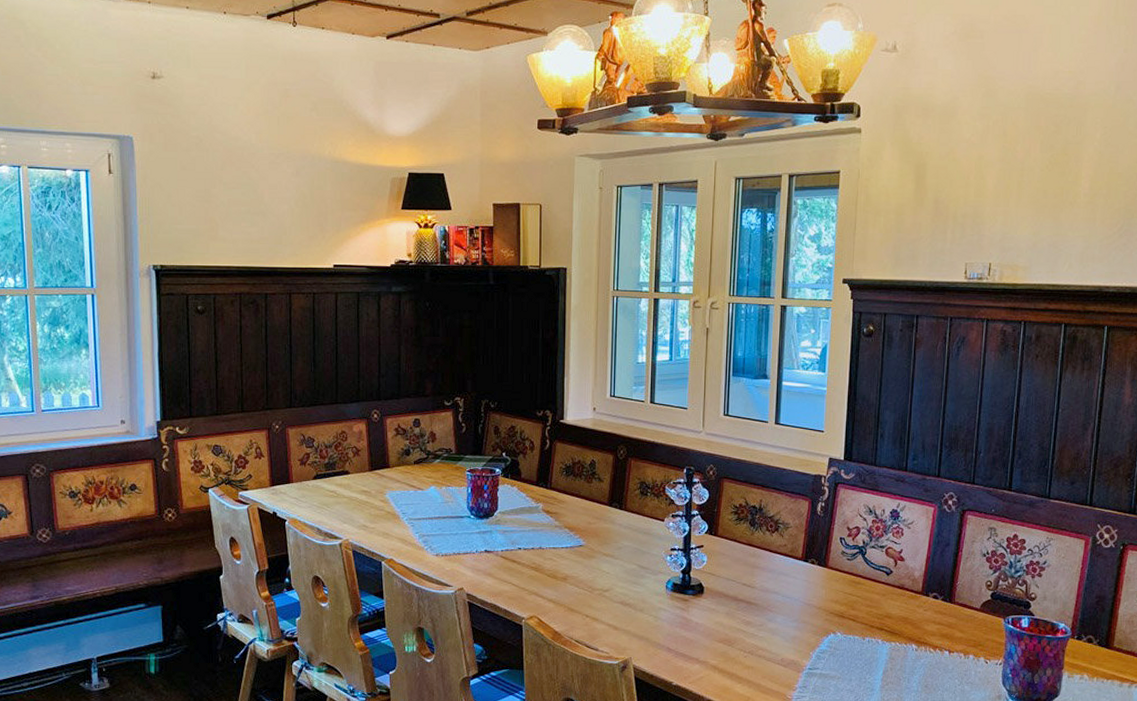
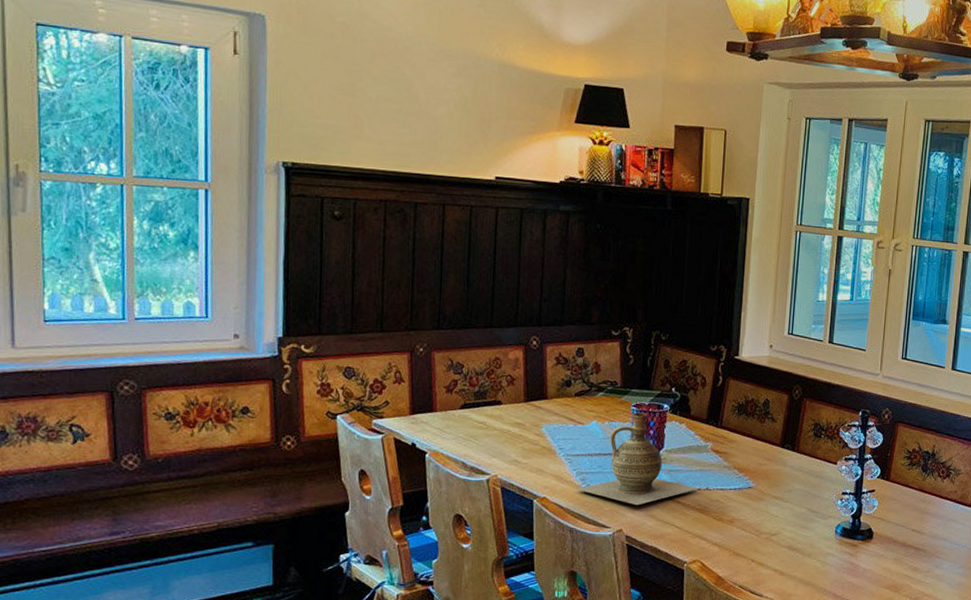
ceramic jug: none [420,477,531,565] -> present [577,412,698,506]

